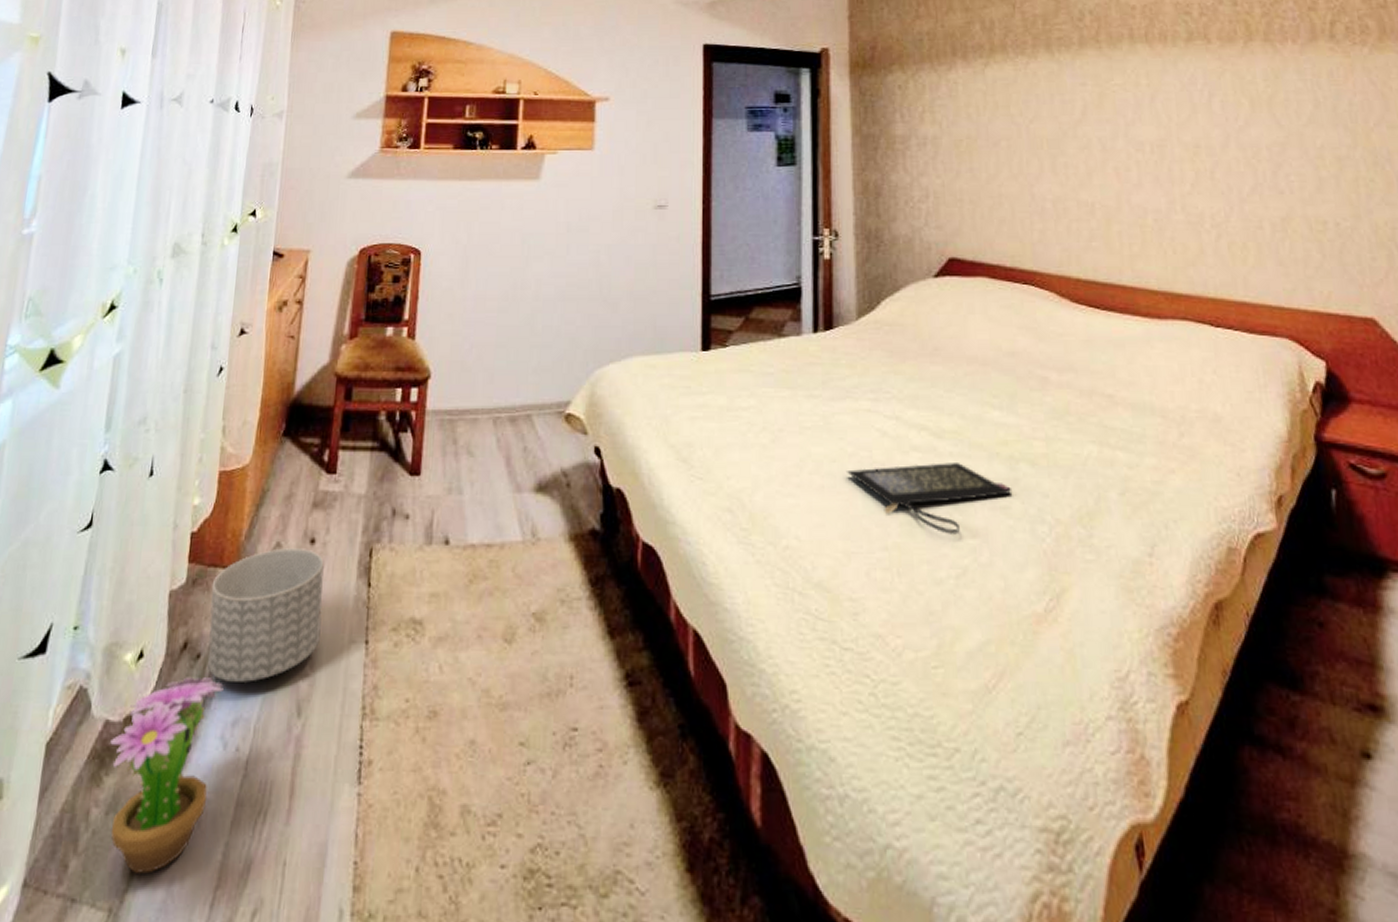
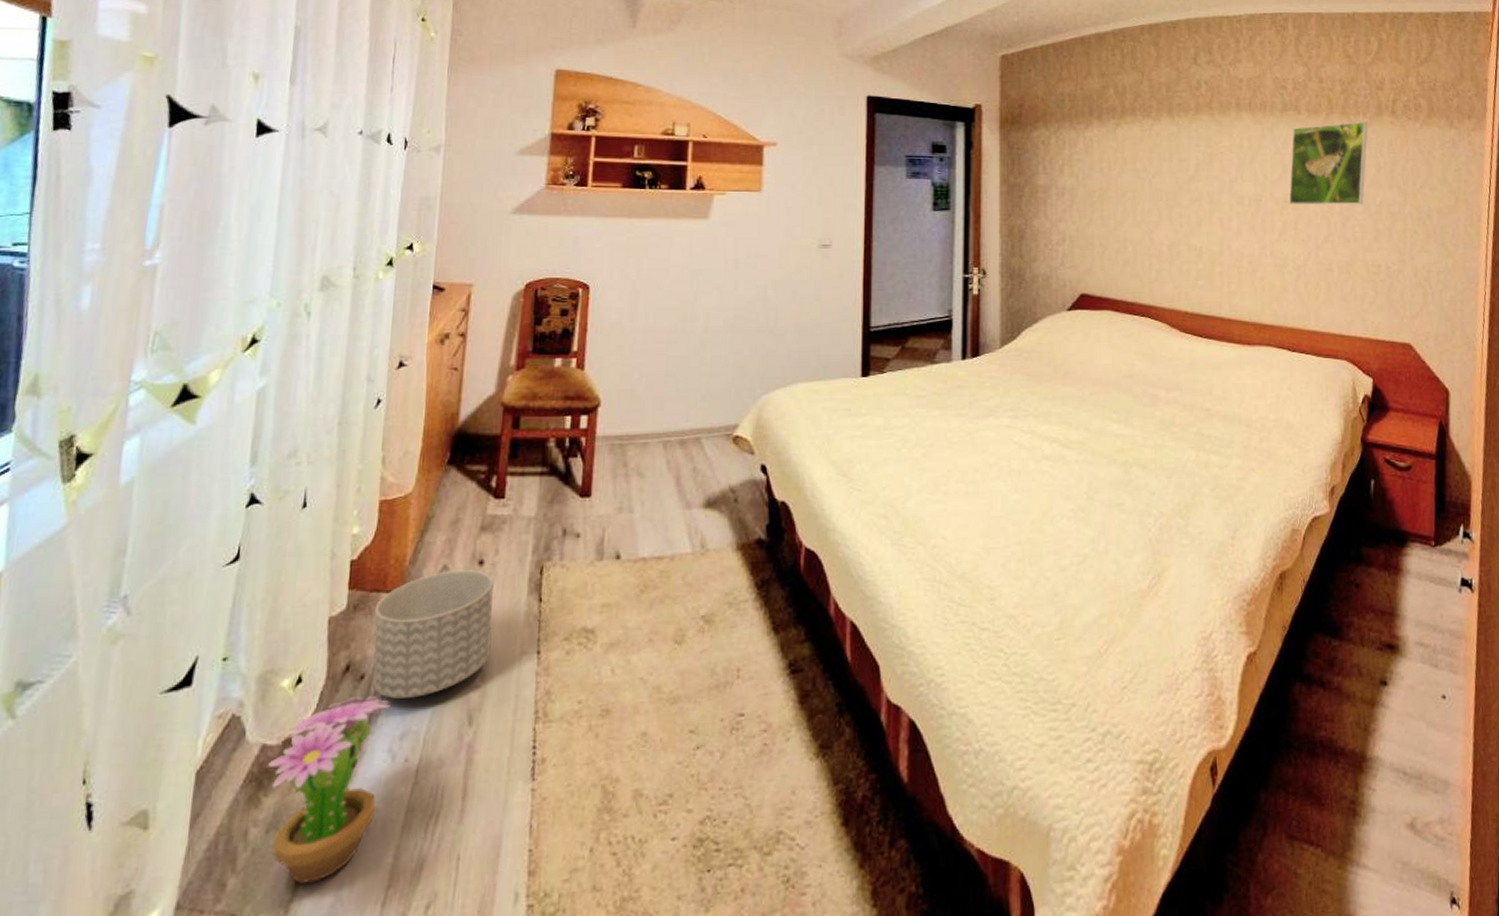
clutch bag: present [847,463,1013,535] -> none [988,469,1126,529]
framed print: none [1201,49,1300,151] -> present [1288,122,1368,206]

